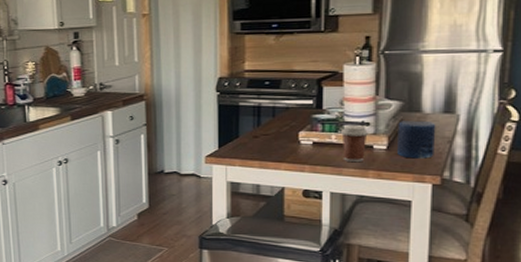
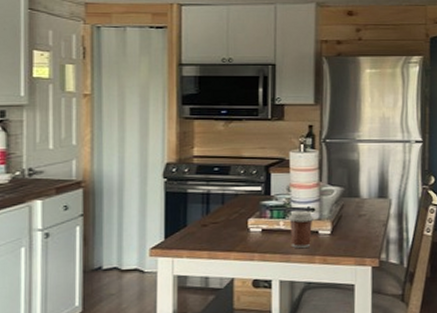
candle: present [396,120,436,159] -> none [339,205,373,243]

